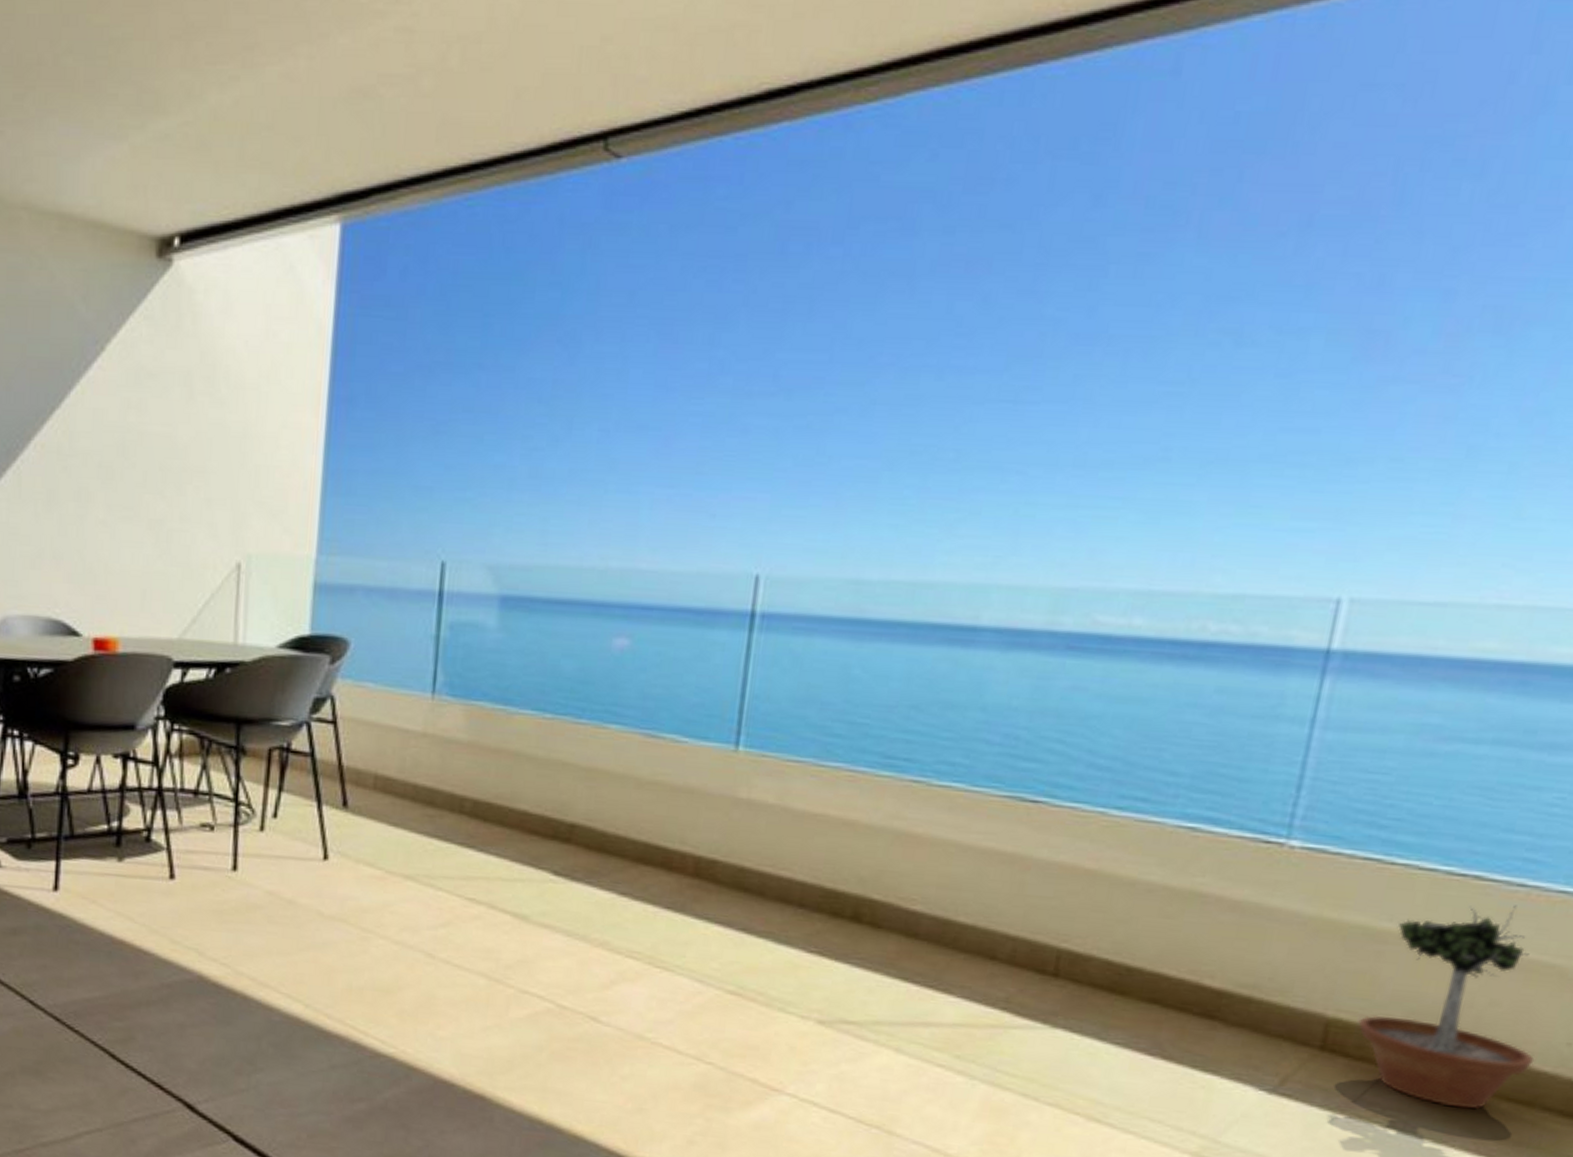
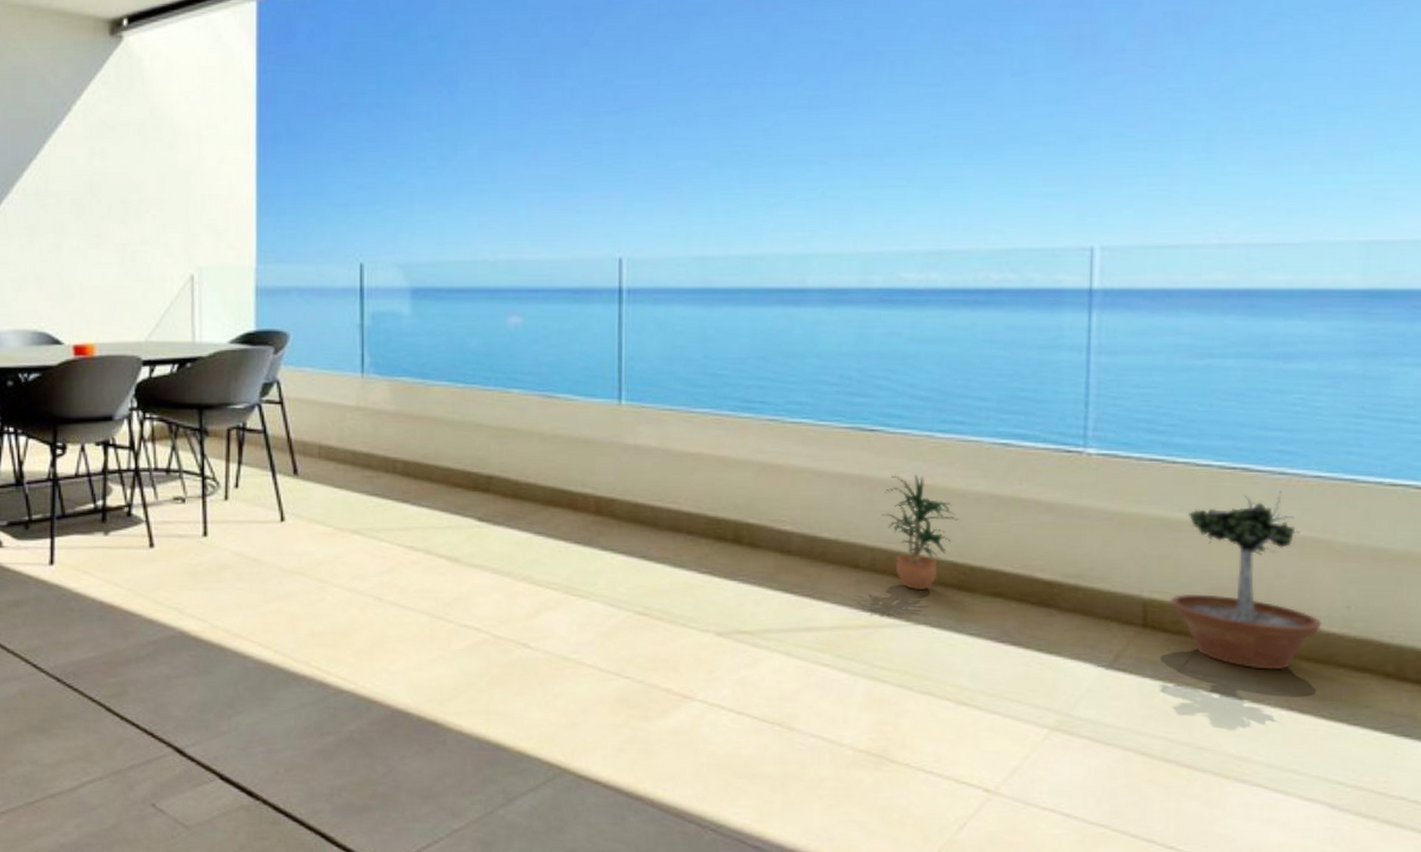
potted plant: none [1030,854,1122,990] -> present [881,474,959,590]

